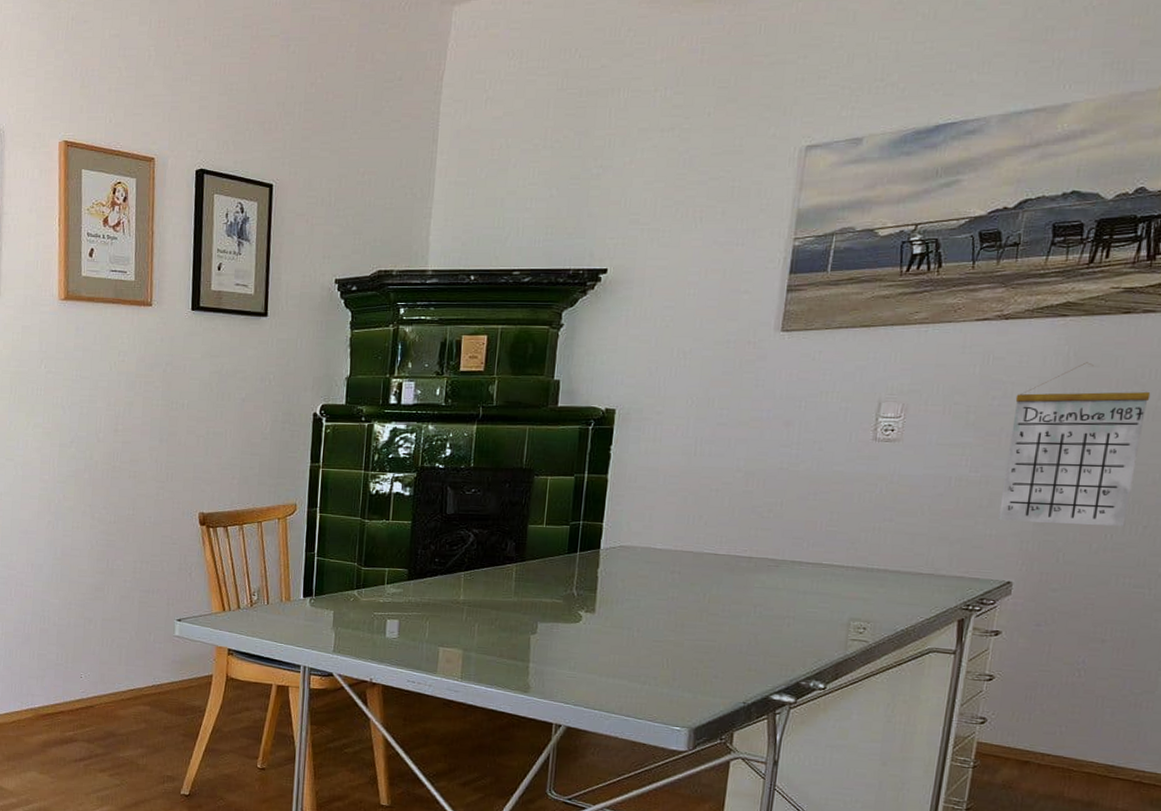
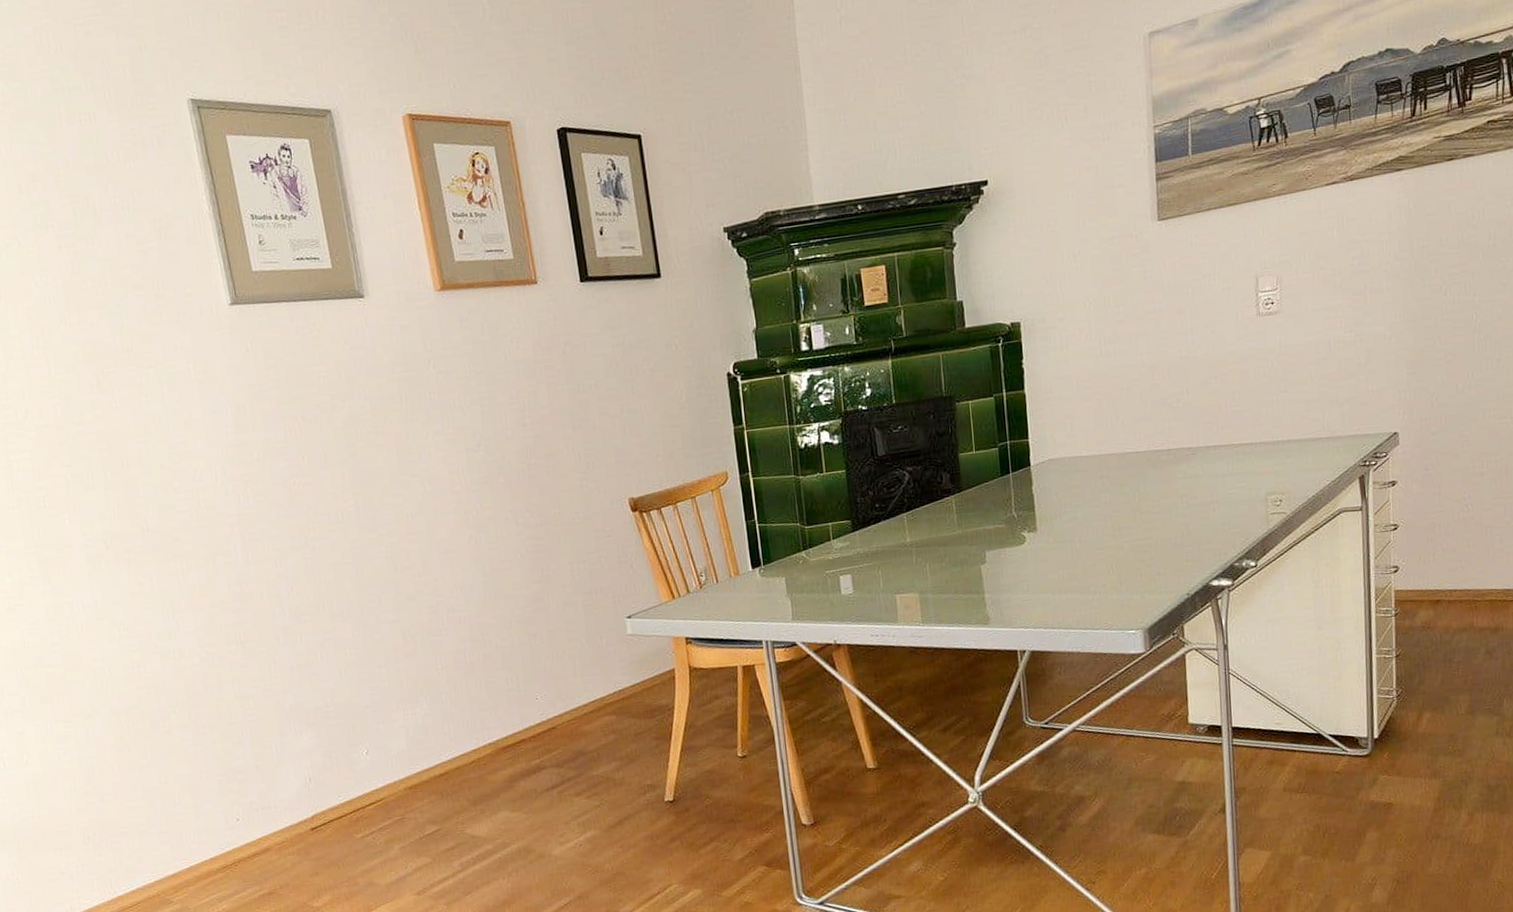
calendar: present [998,362,1151,527] -> none [1372,211,1483,375]

